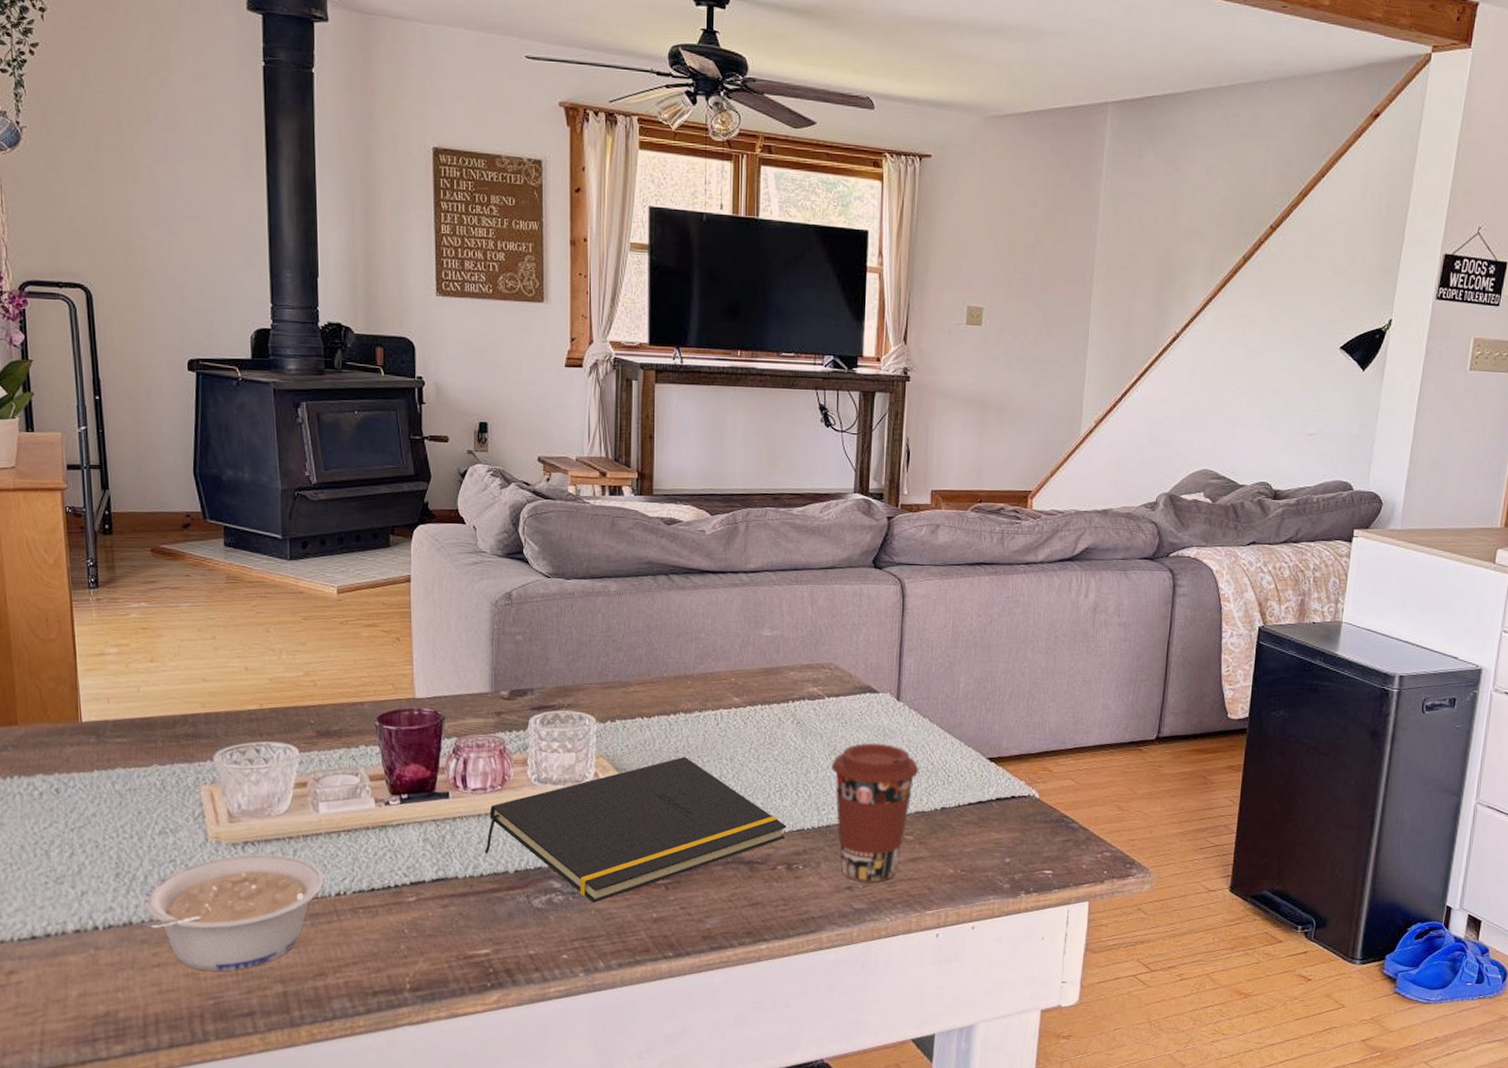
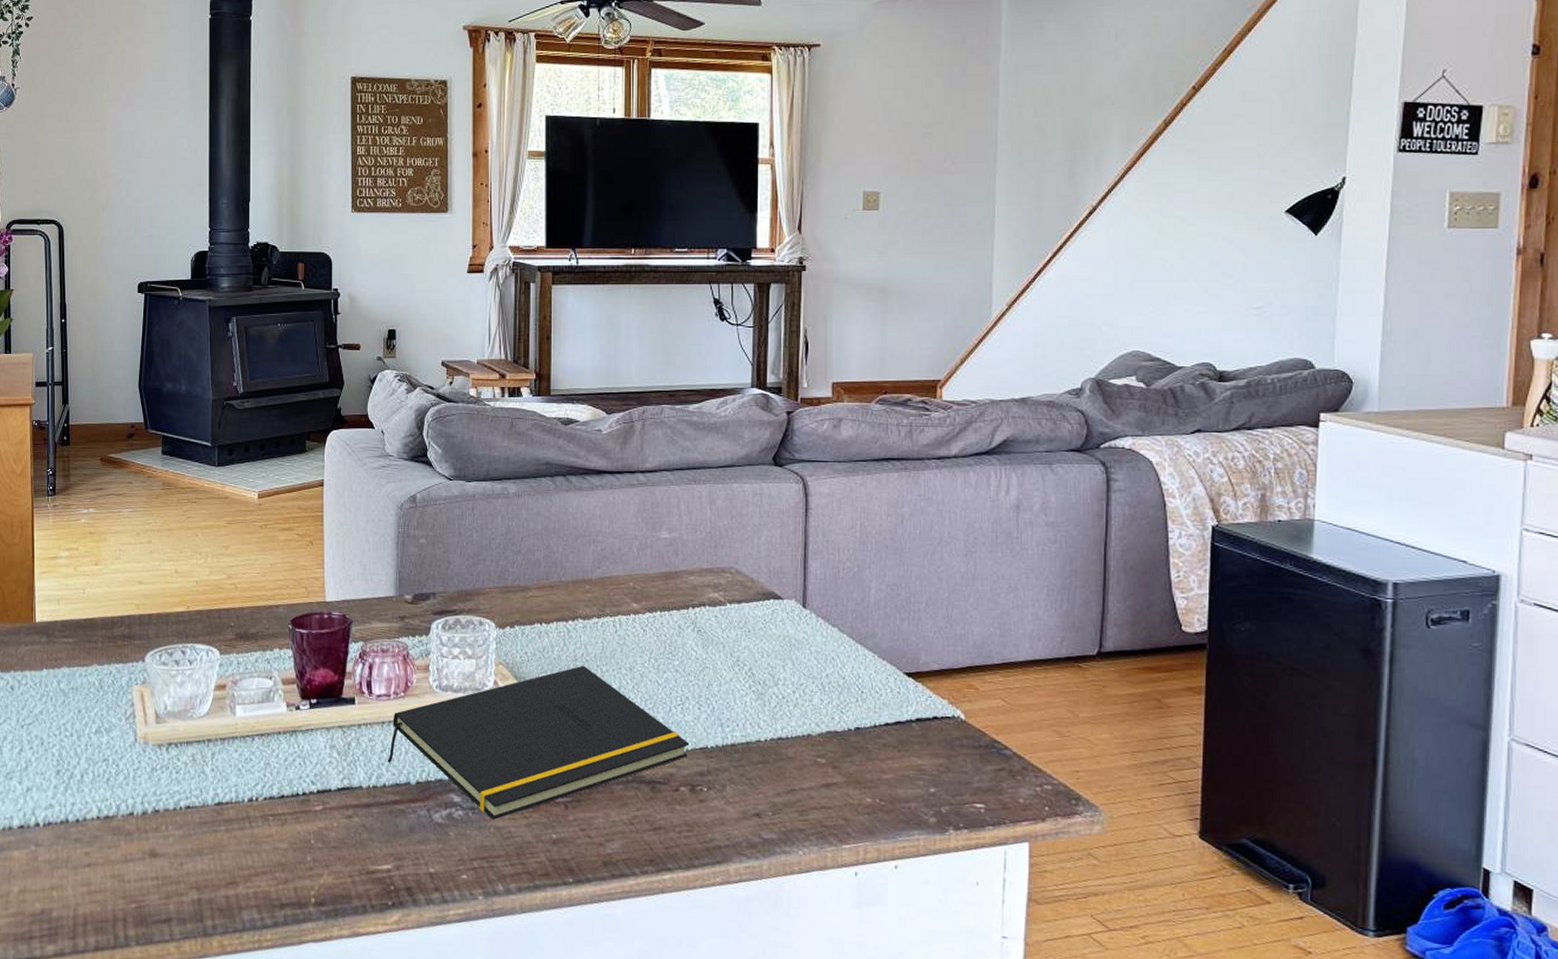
legume: present [138,853,325,971] -> none [74,755,239,874]
coffee cup: present [831,743,919,882] -> none [735,654,829,810]

